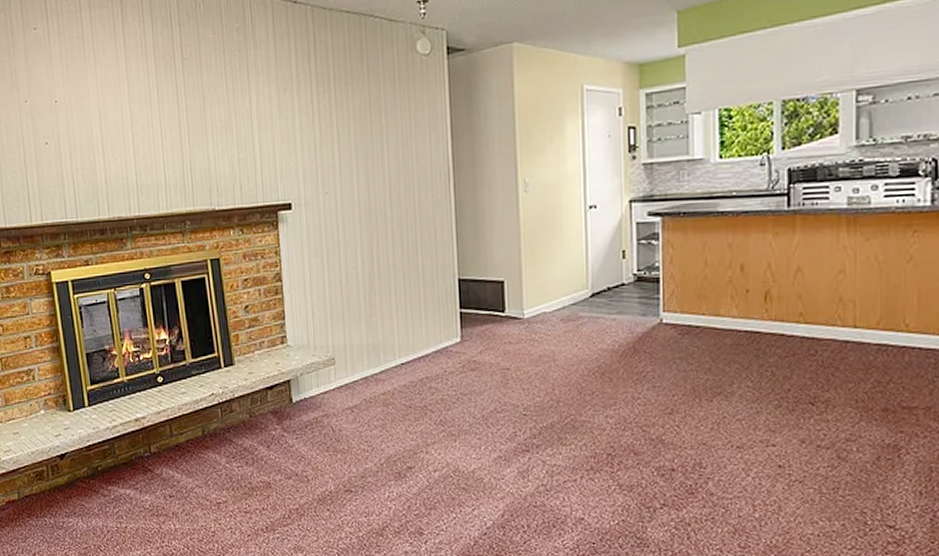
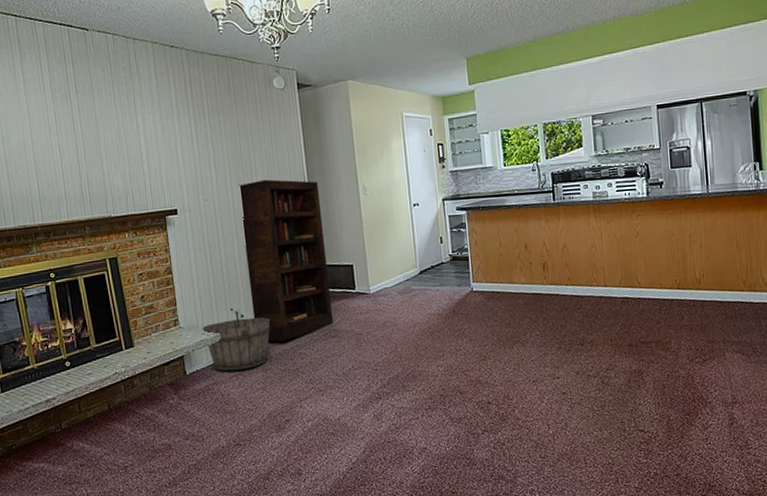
wooden bucket: none [314,326,396,402] -> present [203,308,270,371]
bookcase: none [365,169,475,371] -> present [238,179,334,342]

